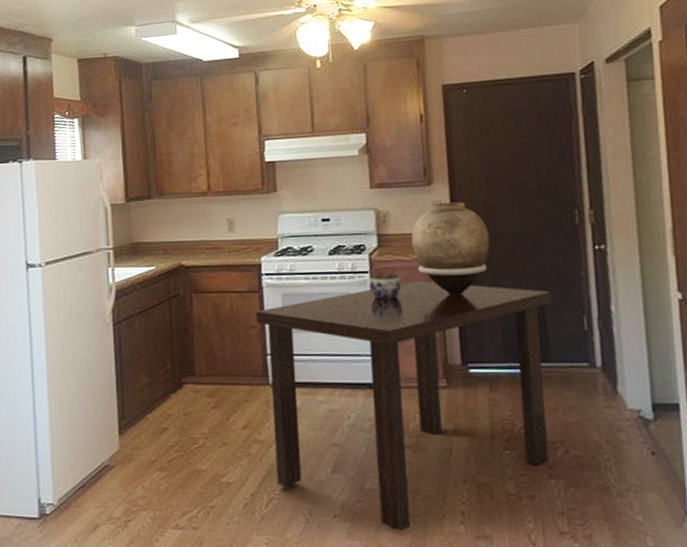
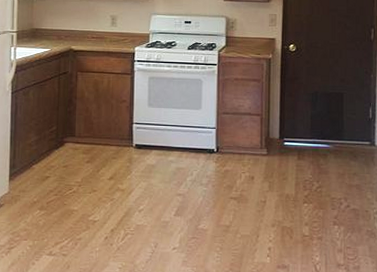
dining table: present [255,280,552,531] -> none [127,73,349,260]
jar: present [369,273,401,300] -> none [216,66,240,86]
vase: present [411,202,490,295] -> none [251,16,309,86]

